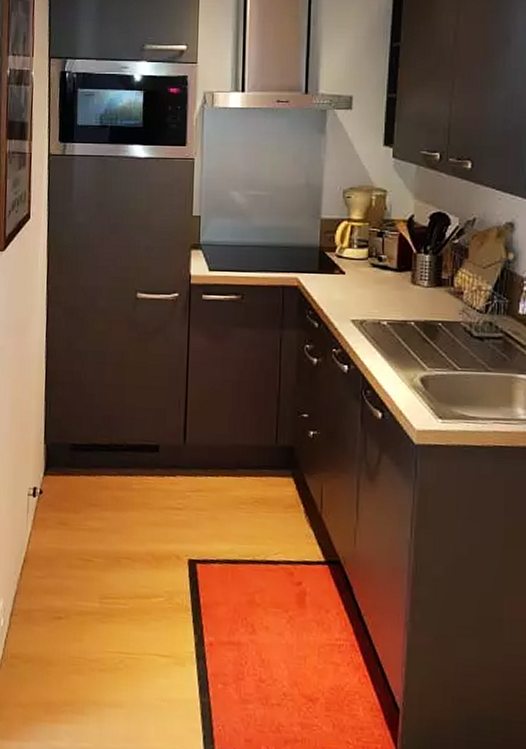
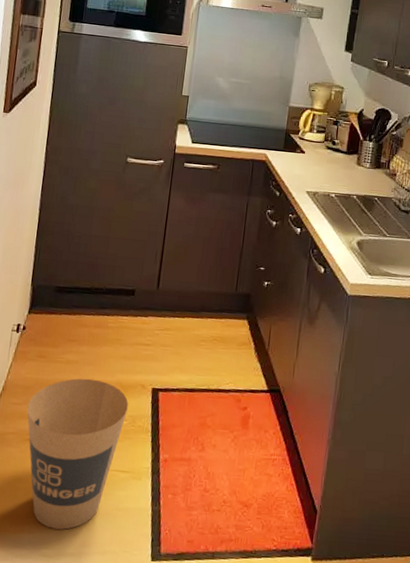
trash can: none [51,548,163,721] -> present [27,378,128,530]

